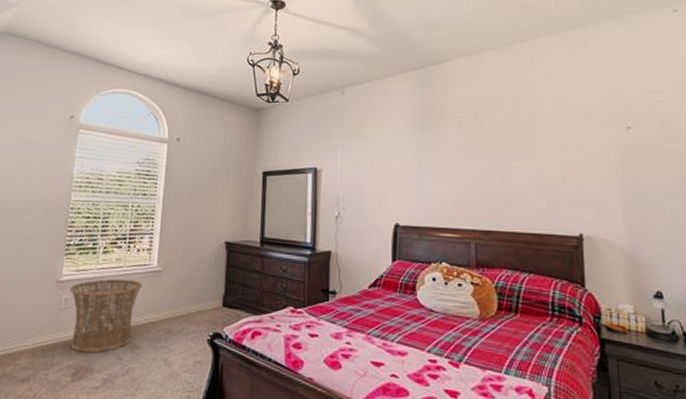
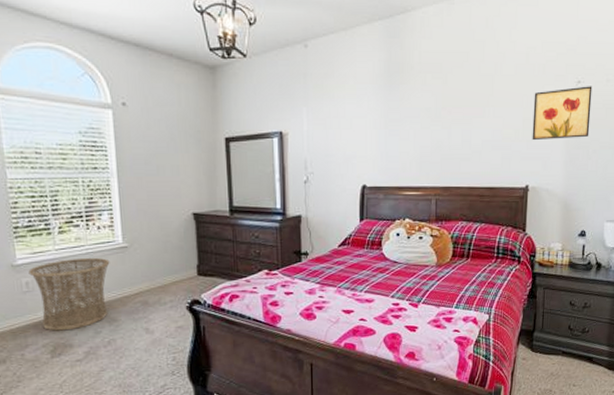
wall art: none [578,132,650,186] -> present [532,86,593,141]

